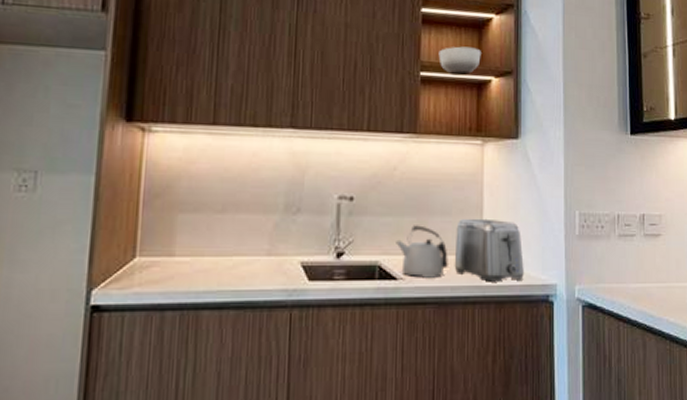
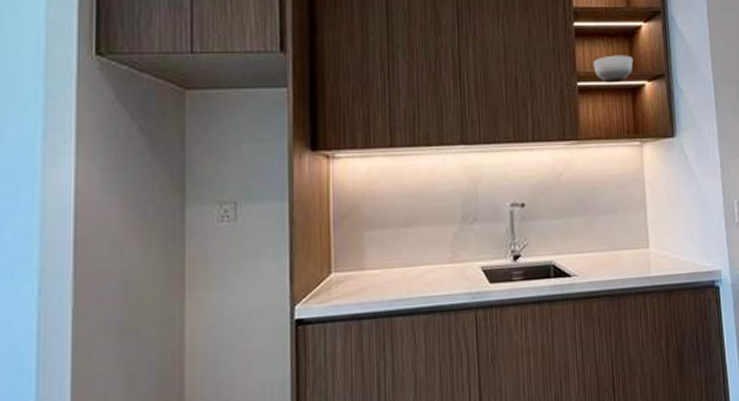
kettle: present [396,225,448,278] -> none [567,225,618,273]
toaster: present [454,218,524,282] -> none [622,214,689,273]

